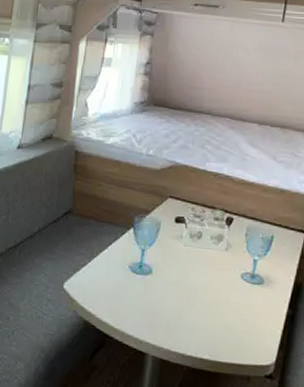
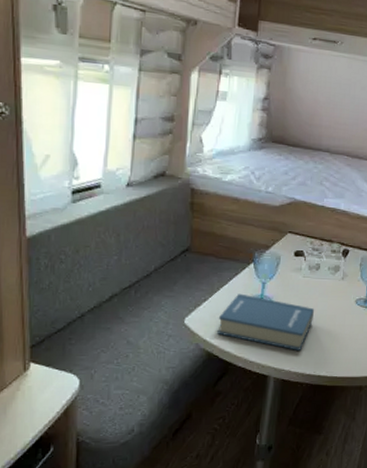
hardback book: none [95,259,197,327] -> present [217,293,315,350]

